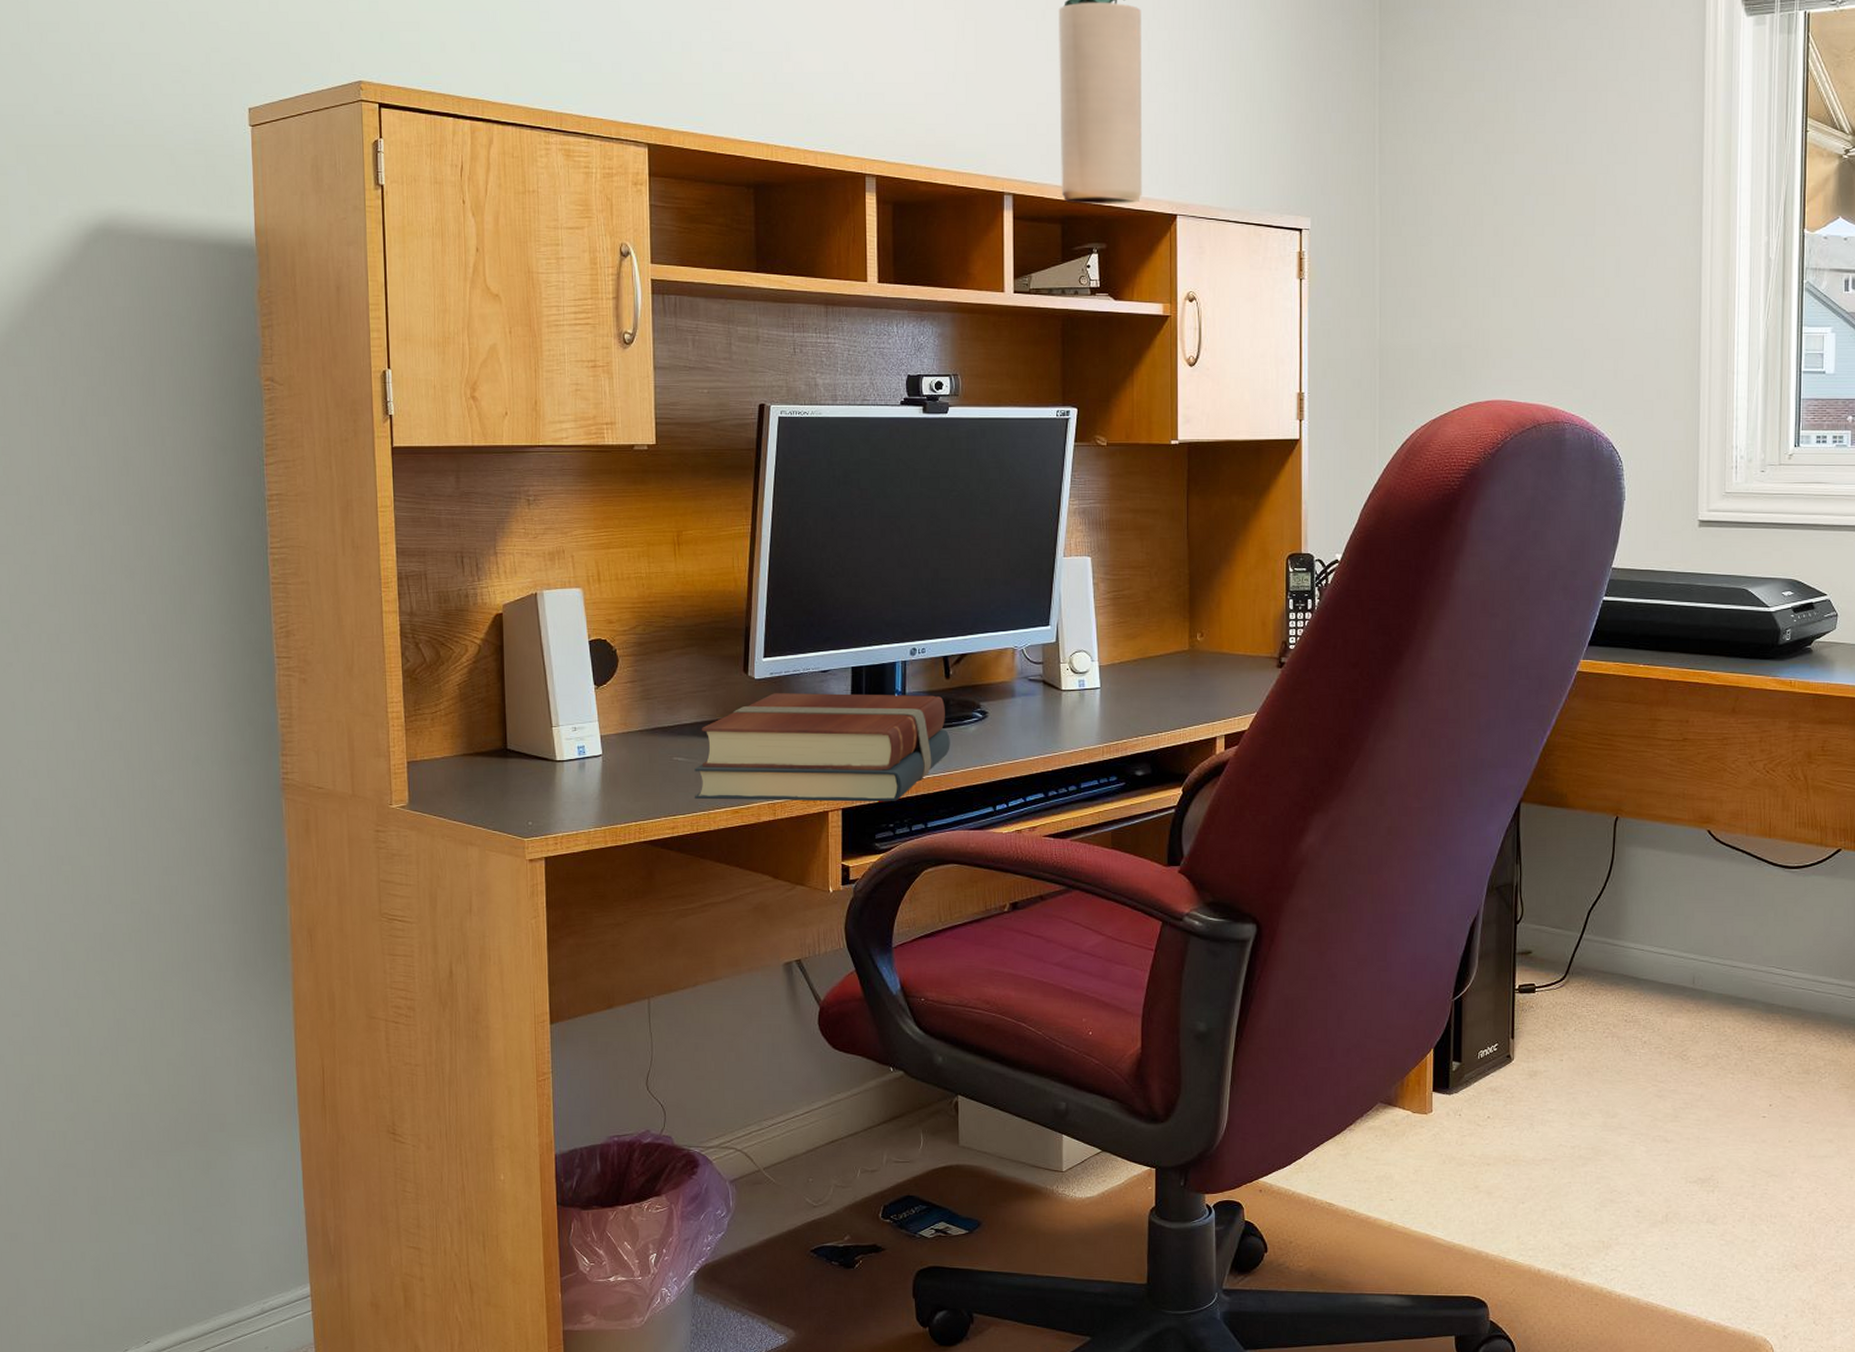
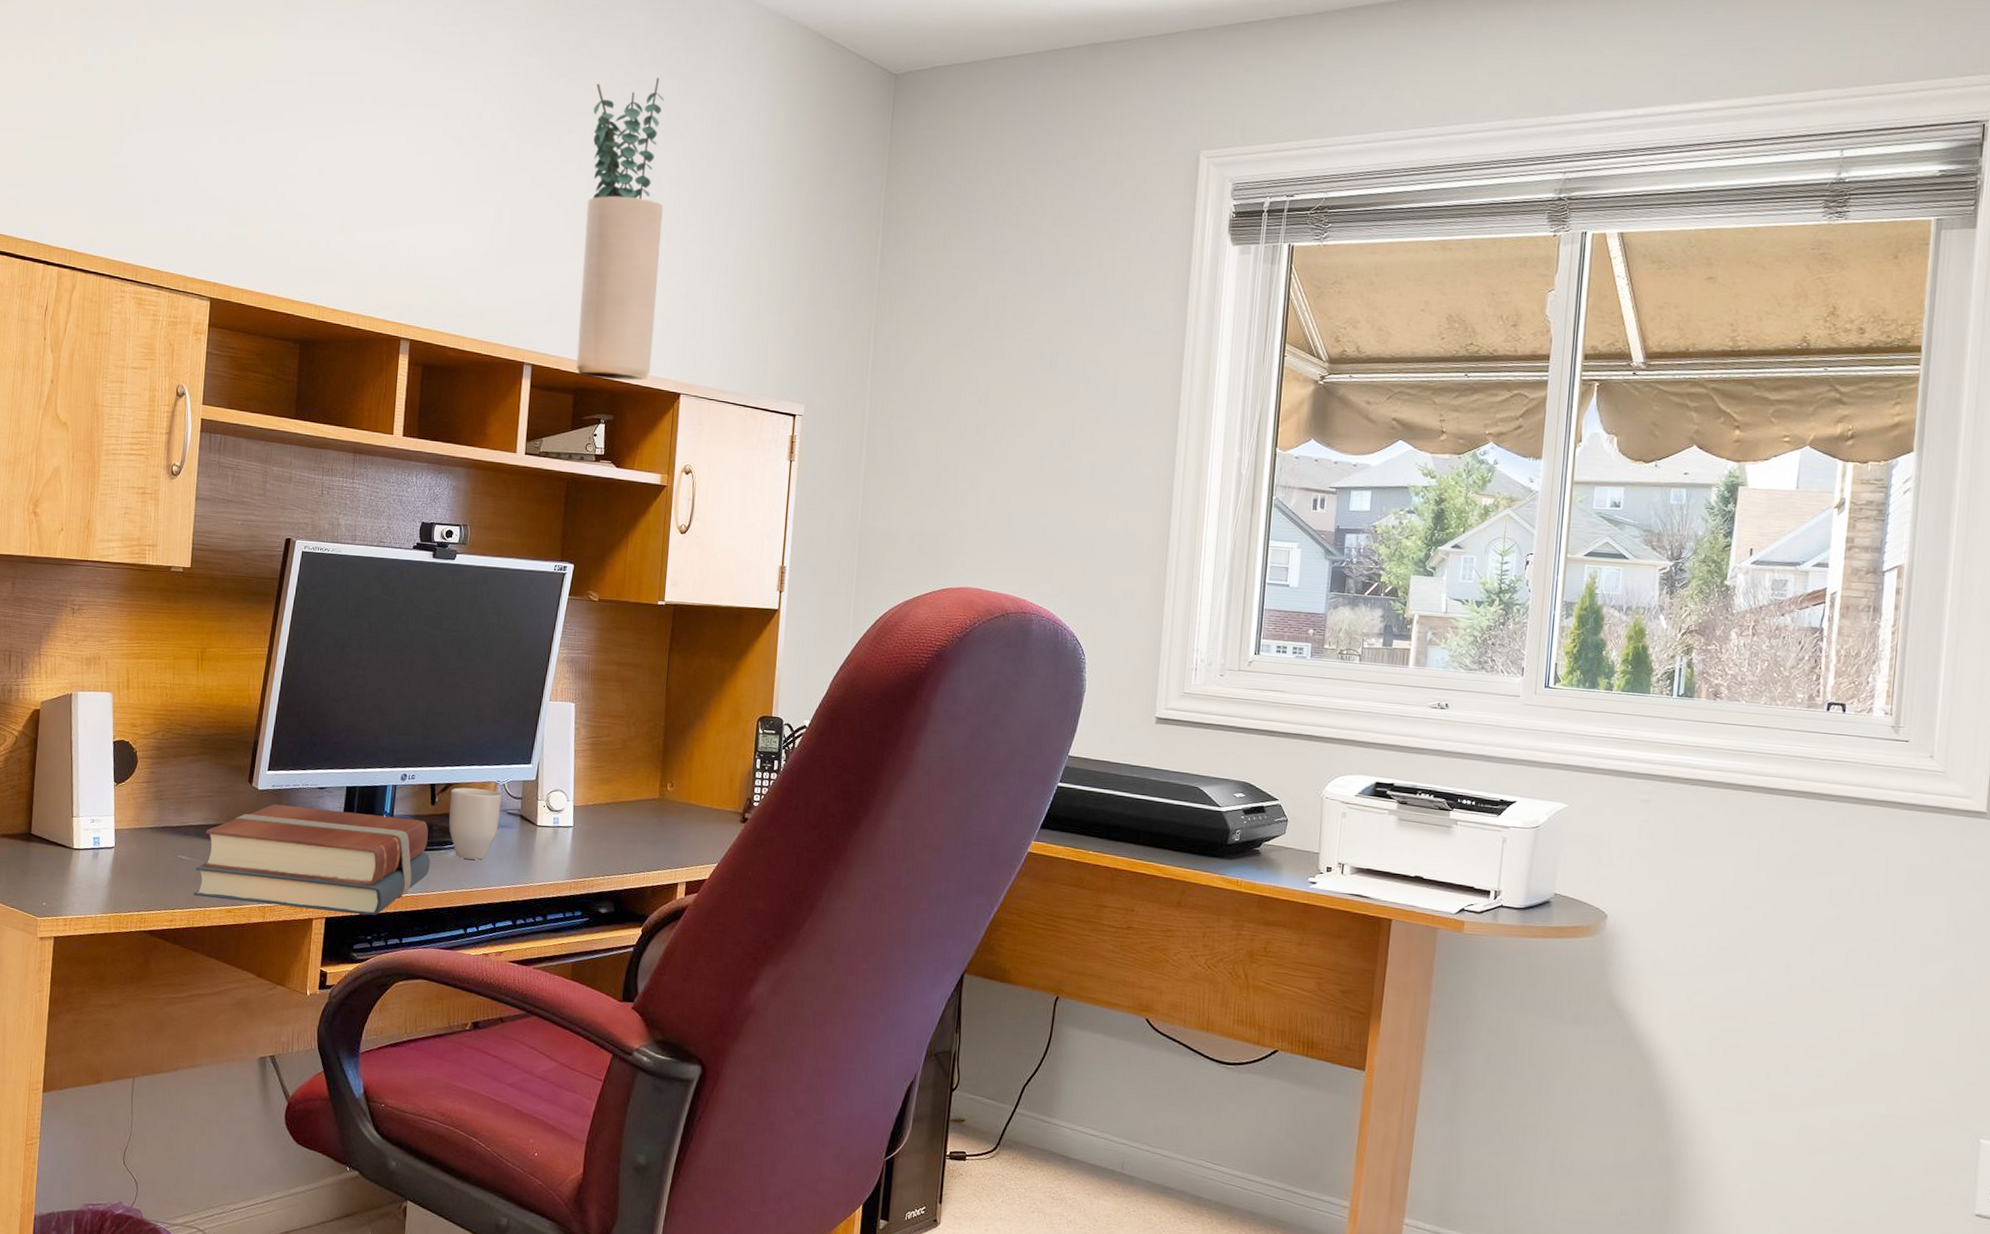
mug: none [965,656,1021,732] -> present [448,787,502,860]

